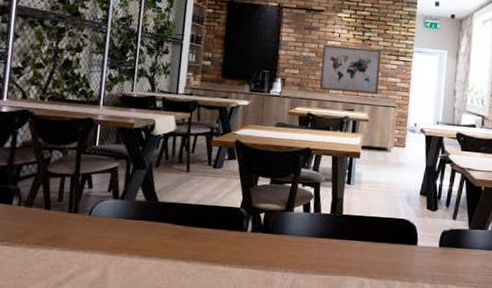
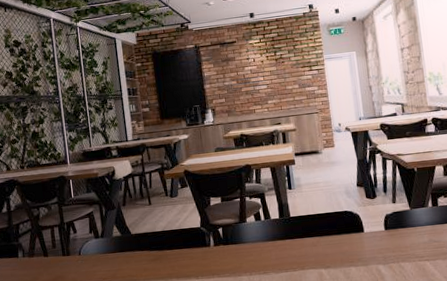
wall art: present [320,44,382,94] -> none [242,64,300,112]

